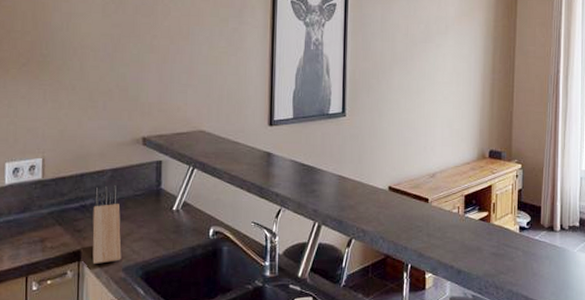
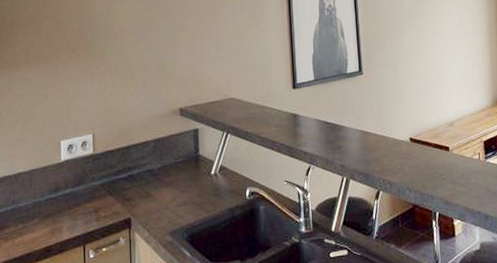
knife block: present [92,185,122,265] -> none [140,155,168,231]

